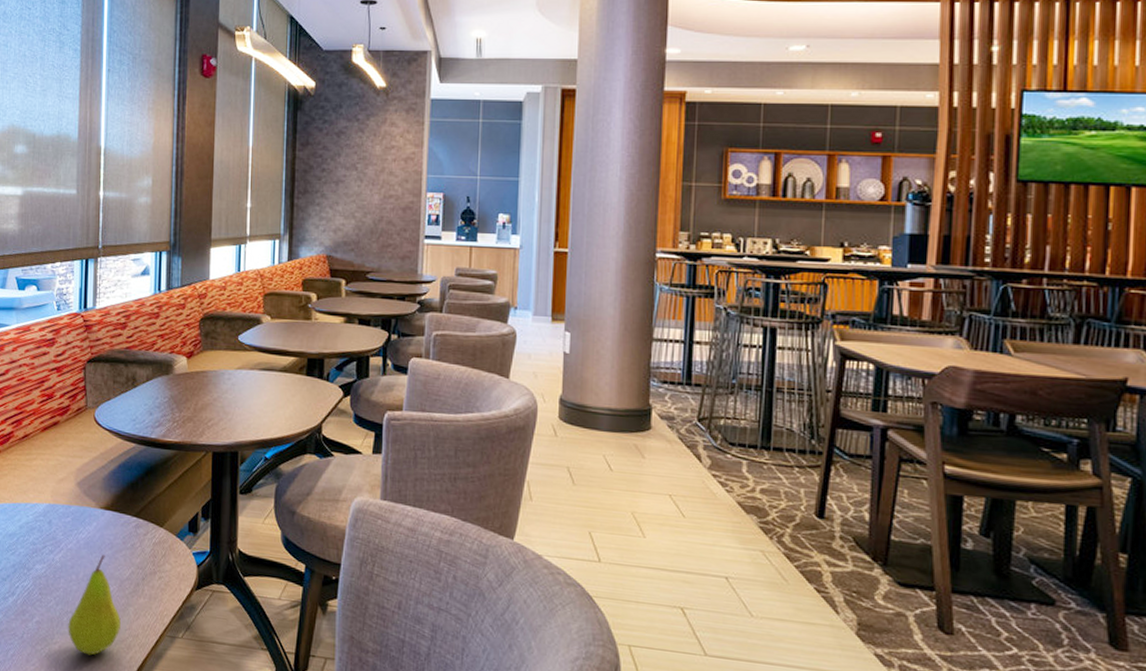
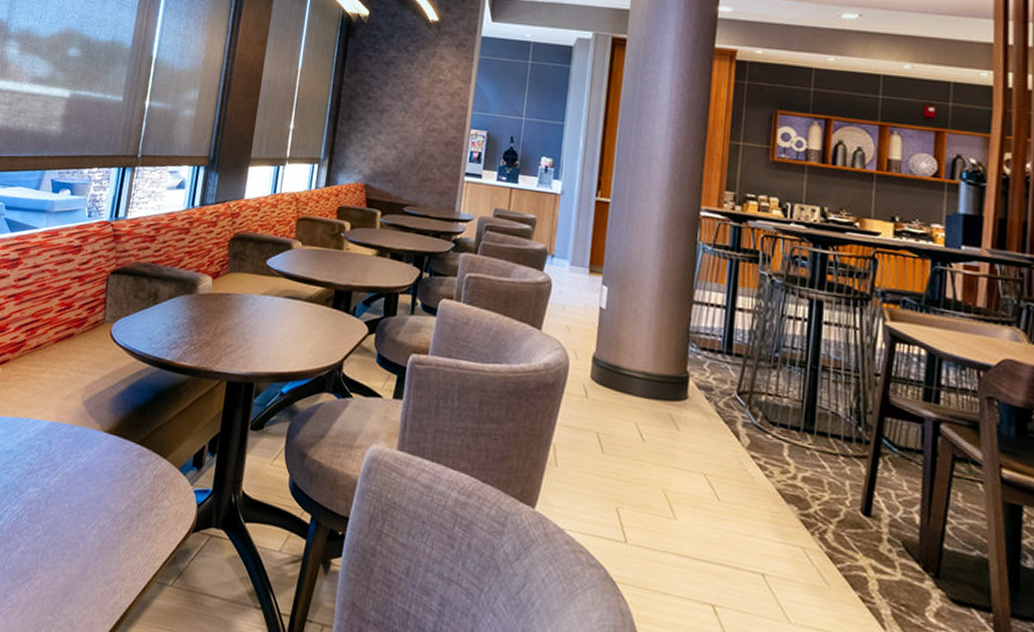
fruit: present [68,554,121,656] -> none [52,483,110,597]

